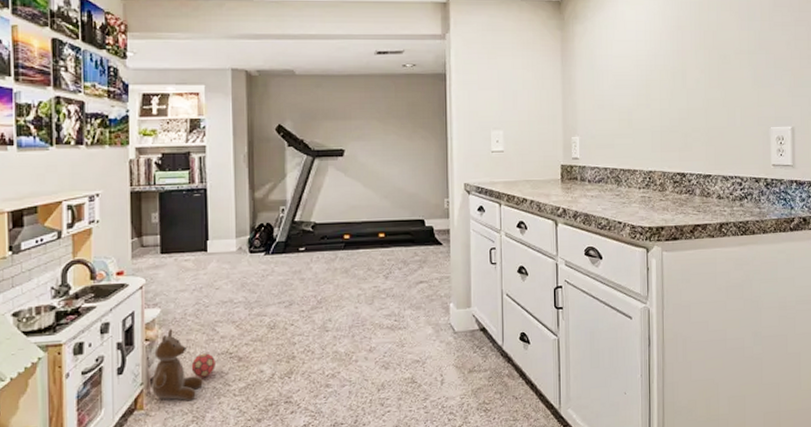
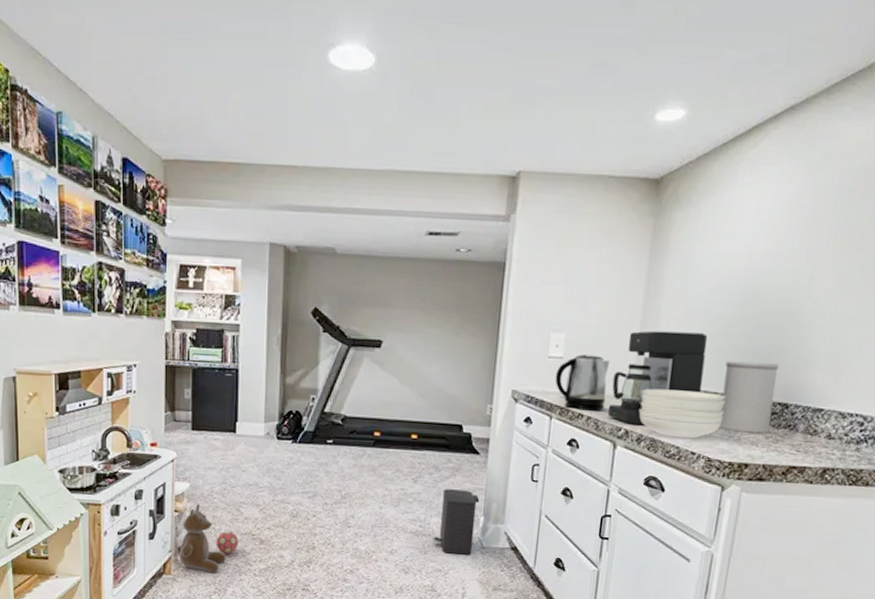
pedal bin: none [408,280,447,343] -> present [433,489,480,555]
kettle: none [499,146,544,195] -> present [554,353,611,411]
coffee maker: none [546,121,618,204] -> present [607,330,708,425]
bowl: none [571,169,638,211] -> present [638,388,726,439]
canister: none [633,141,674,201] -> present [719,360,780,434]

